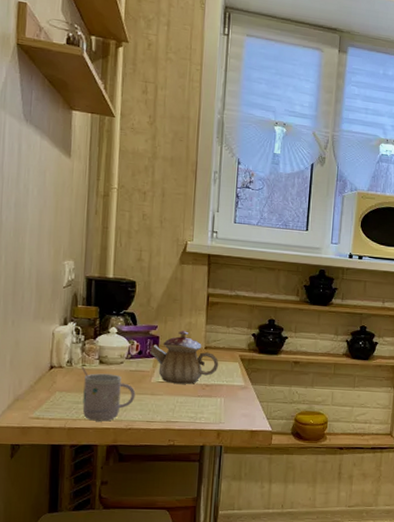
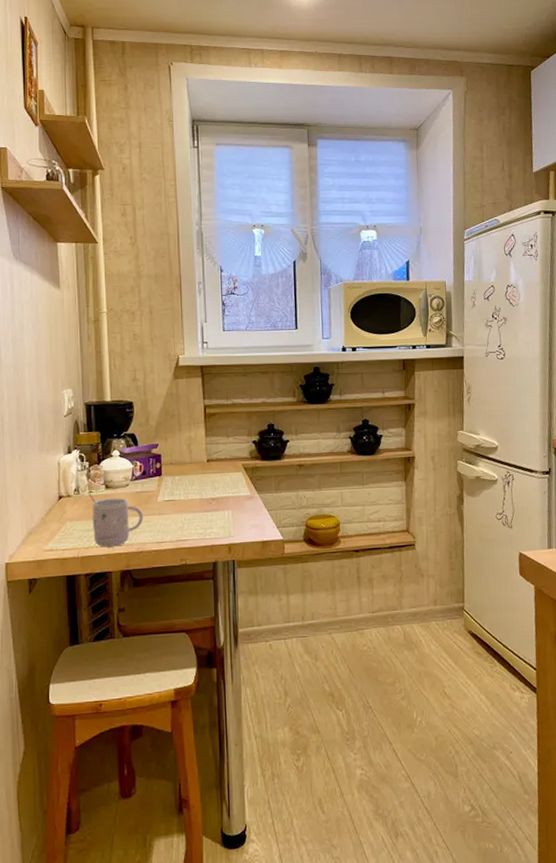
teapot: present [150,331,219,384] -> none [153,446,223,501]

